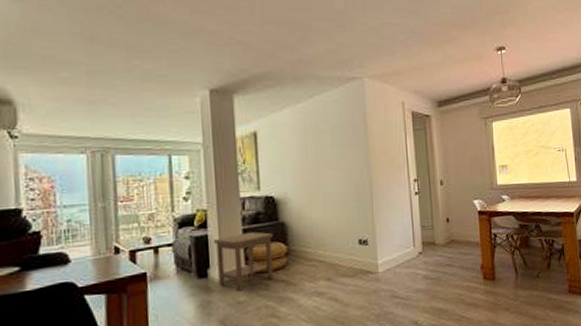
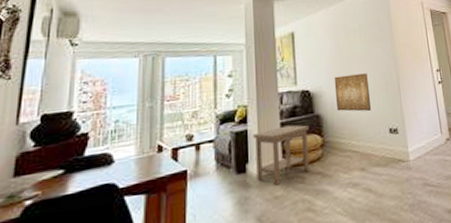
wall art: none [300,180,340,221] -> present [334,73,371,112]

